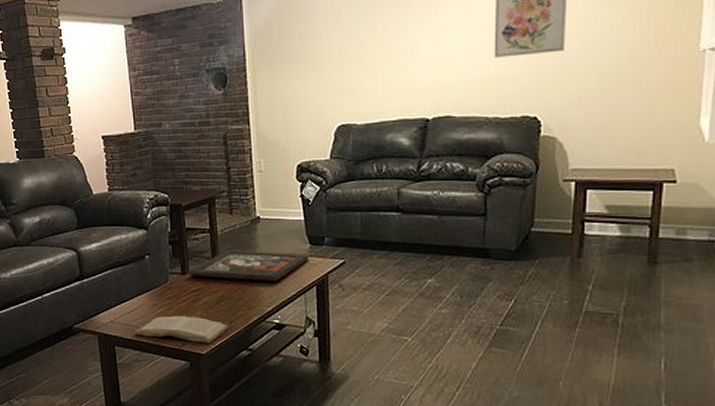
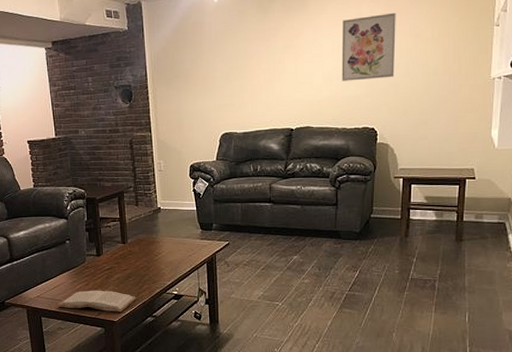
religious icon: present [188,250,308,281] -> none [102,235,200,260]

